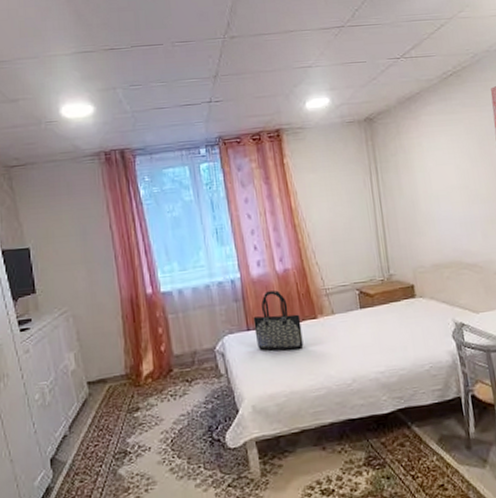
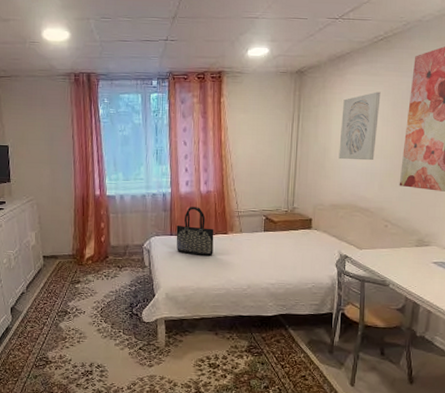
wall art: none [423,130,471,211] -> present [339,91,381,161]

